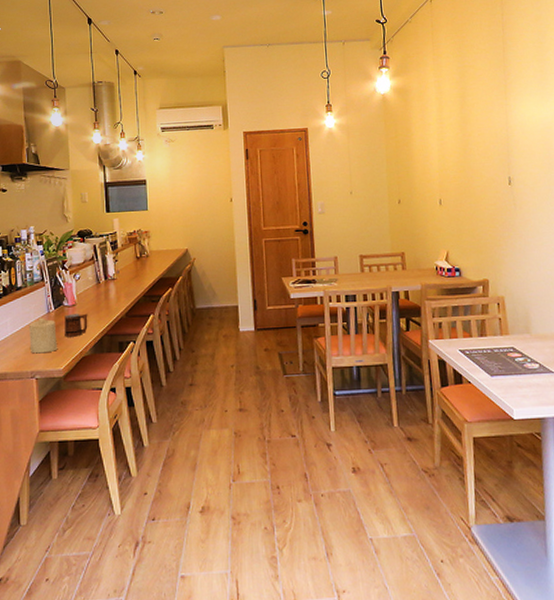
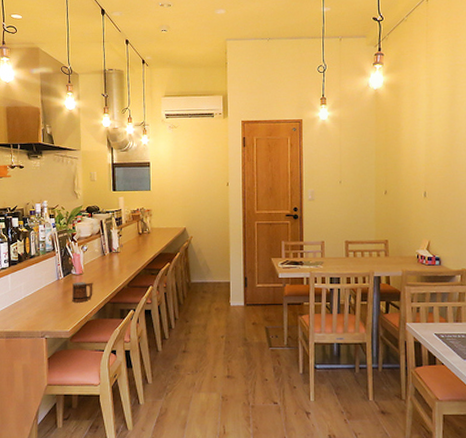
candle: present [29,317,58,354] -> none [41,283,66,316]

